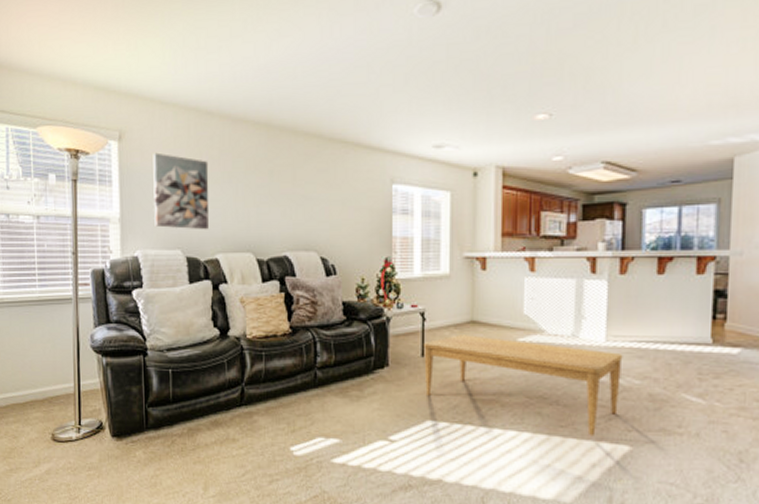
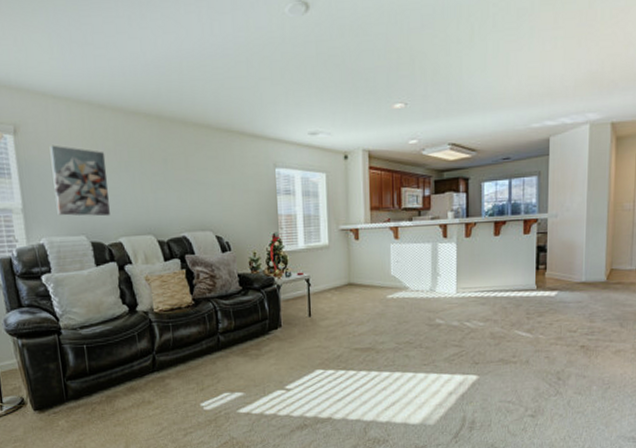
coffee table: present [424,335,623,437] -> none [310,295,470,371]

